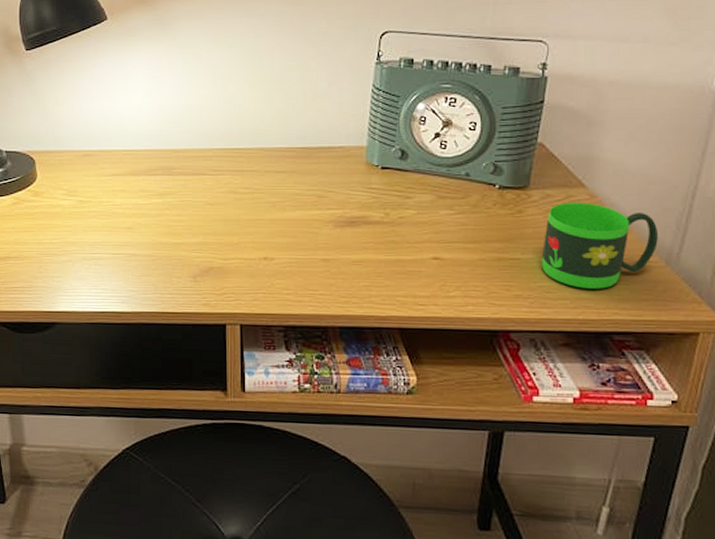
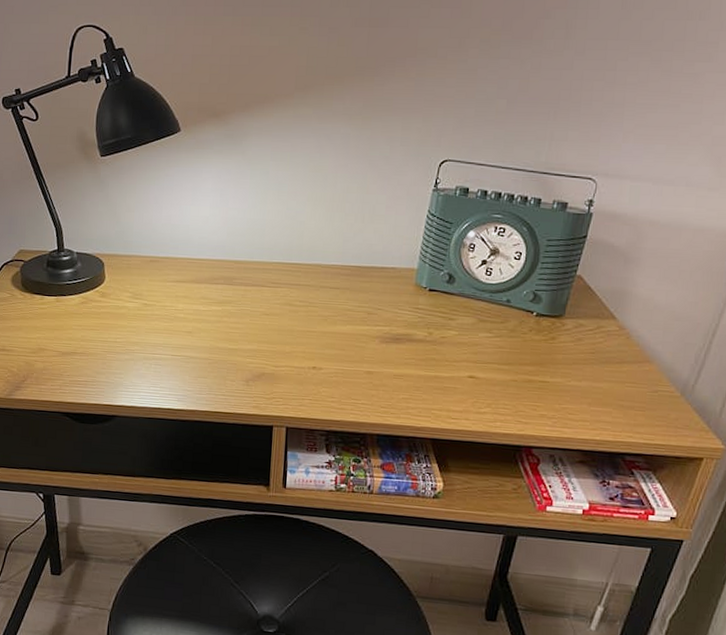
mug: present [541,203,658,289] -> none [567,333,677,414]

